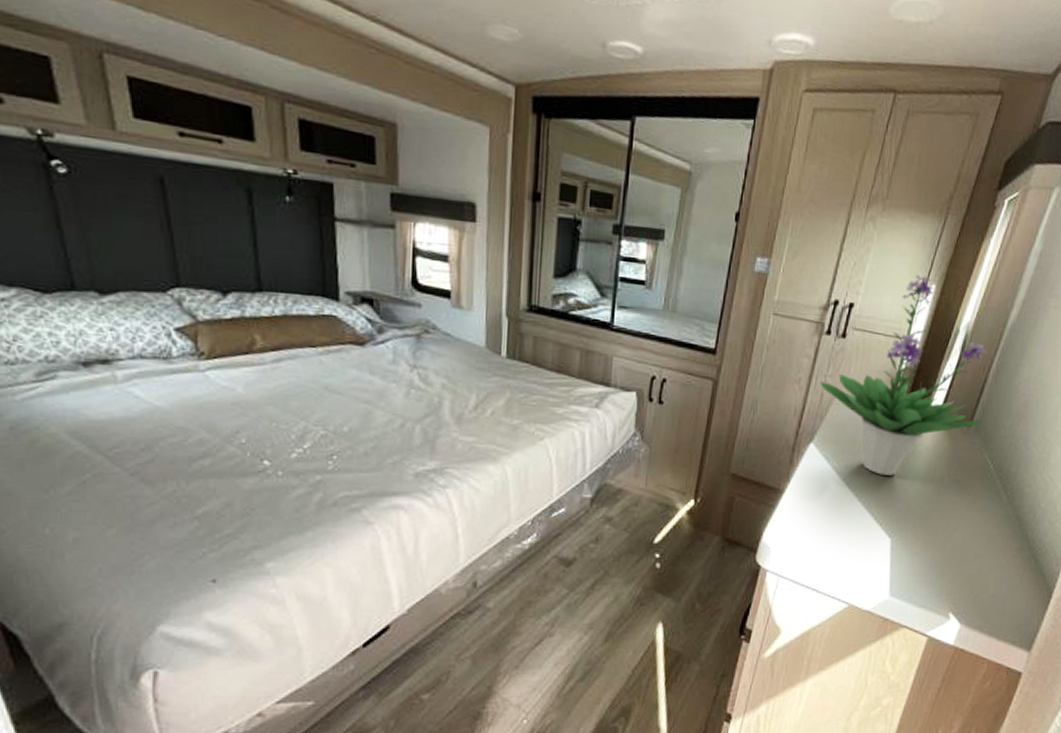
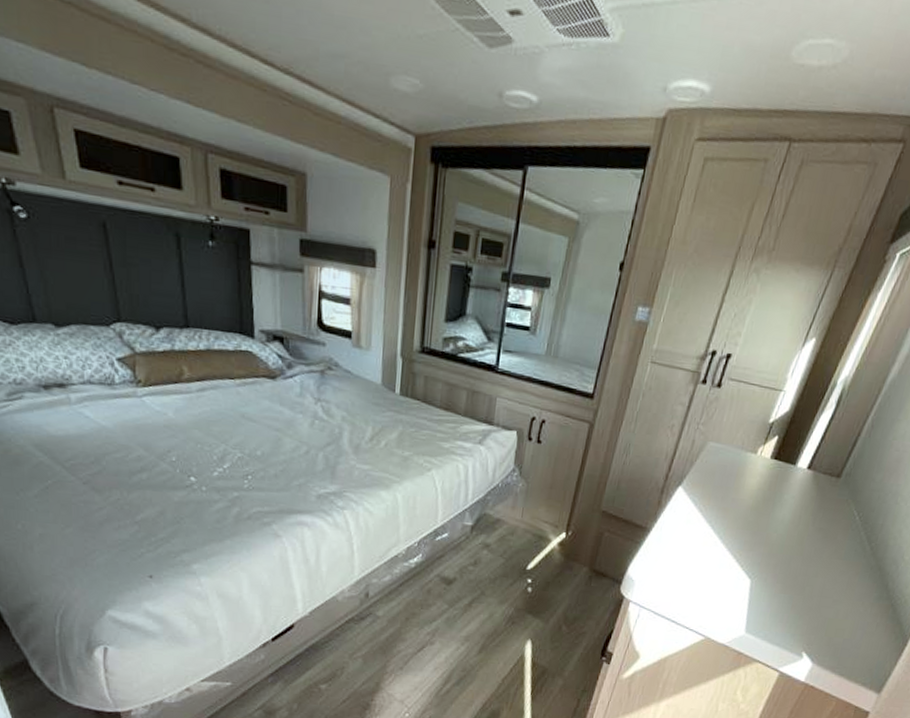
potted plant: present [820,275,988,476] -> none [692,328,864,521]

